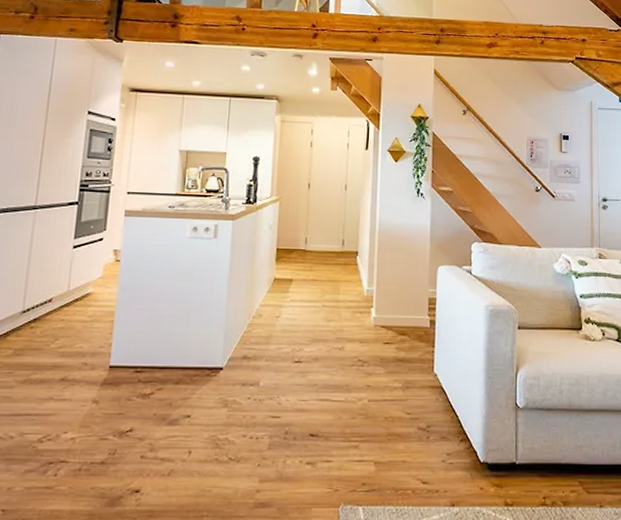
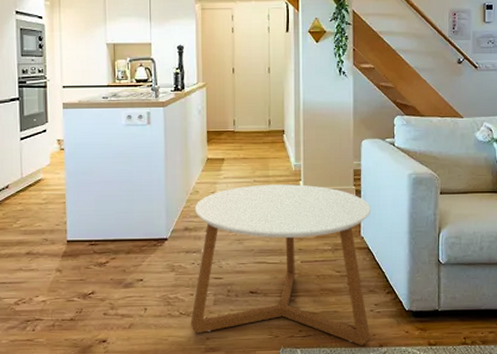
coffee table: none [239,310,445,504] -> present [190,184,371,345]

